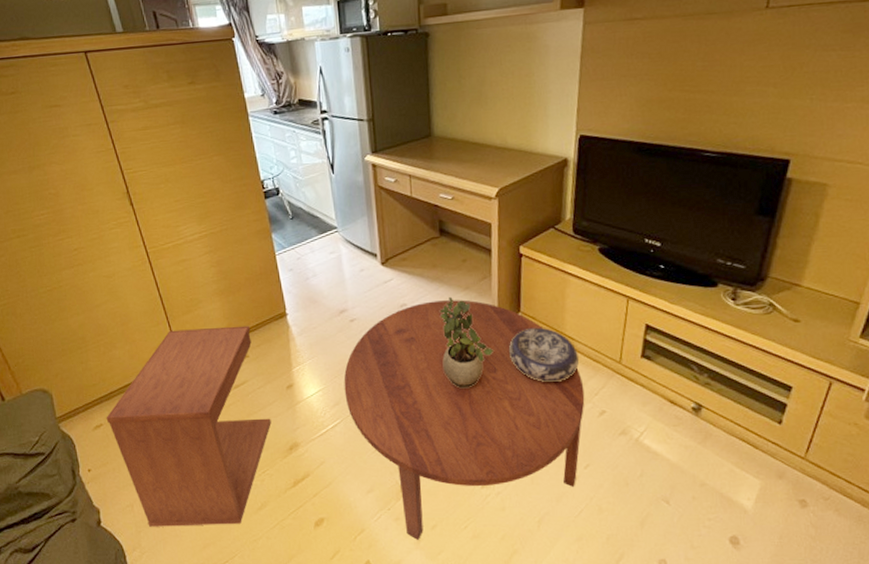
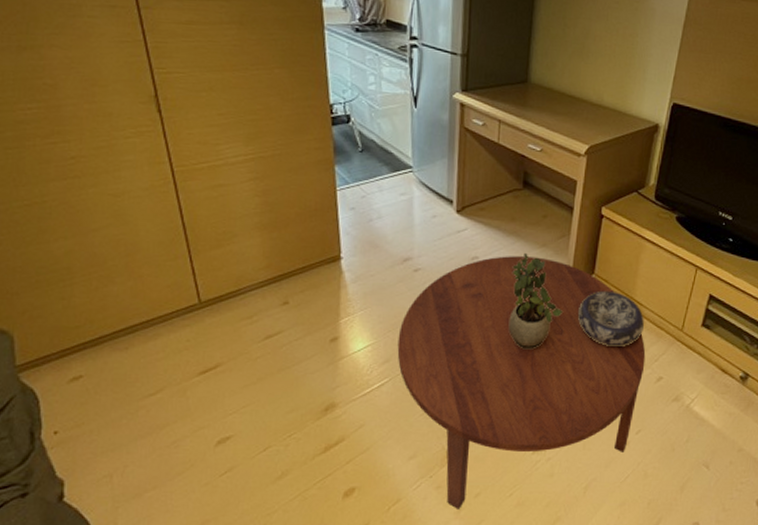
side table: present [106,325,271,527] -> none [88,266,307,501]

